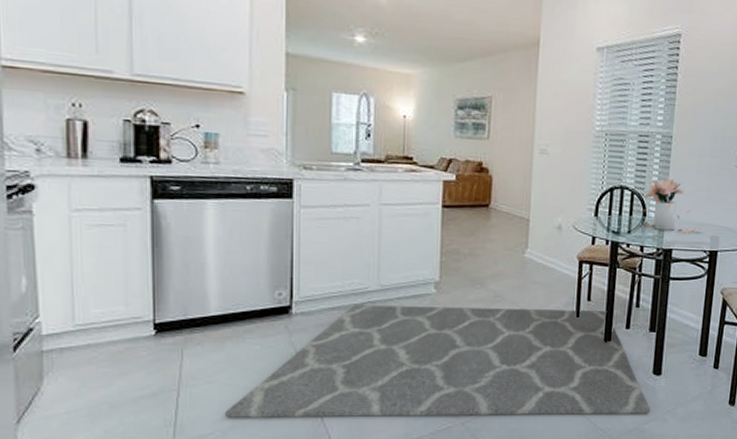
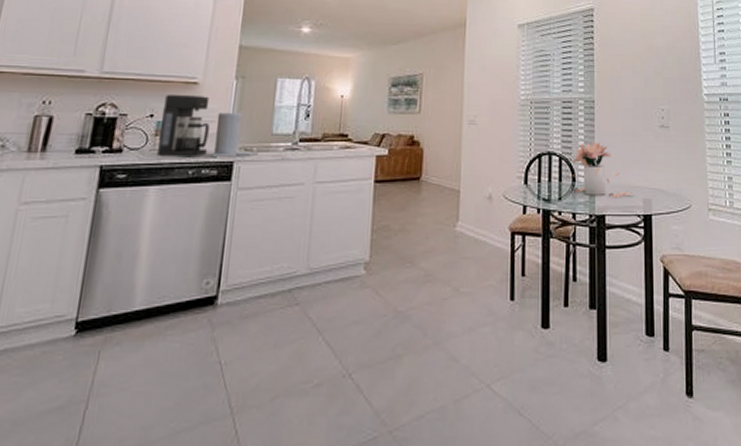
coffee maker: none [208,104,264,173] -> present [156,95,210,158]
rug: present [224,305,651,419] -> none [131,287,599,436]
paper towel: none [270,126,318,176] -> present [212,112,258,158]

